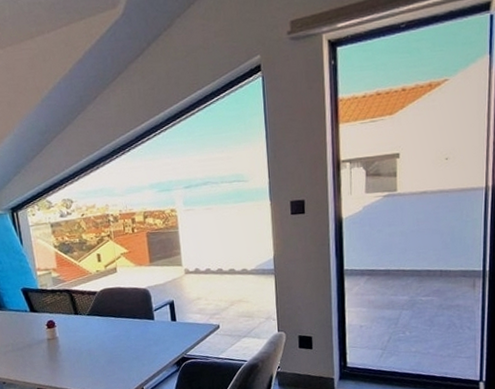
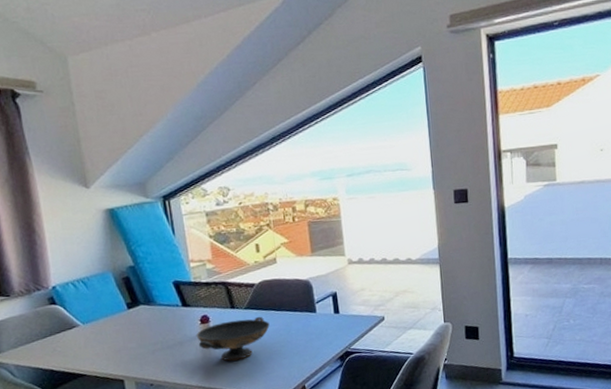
decorative bowl: none [43,322,111,364] -> present [196,316,270,361]

